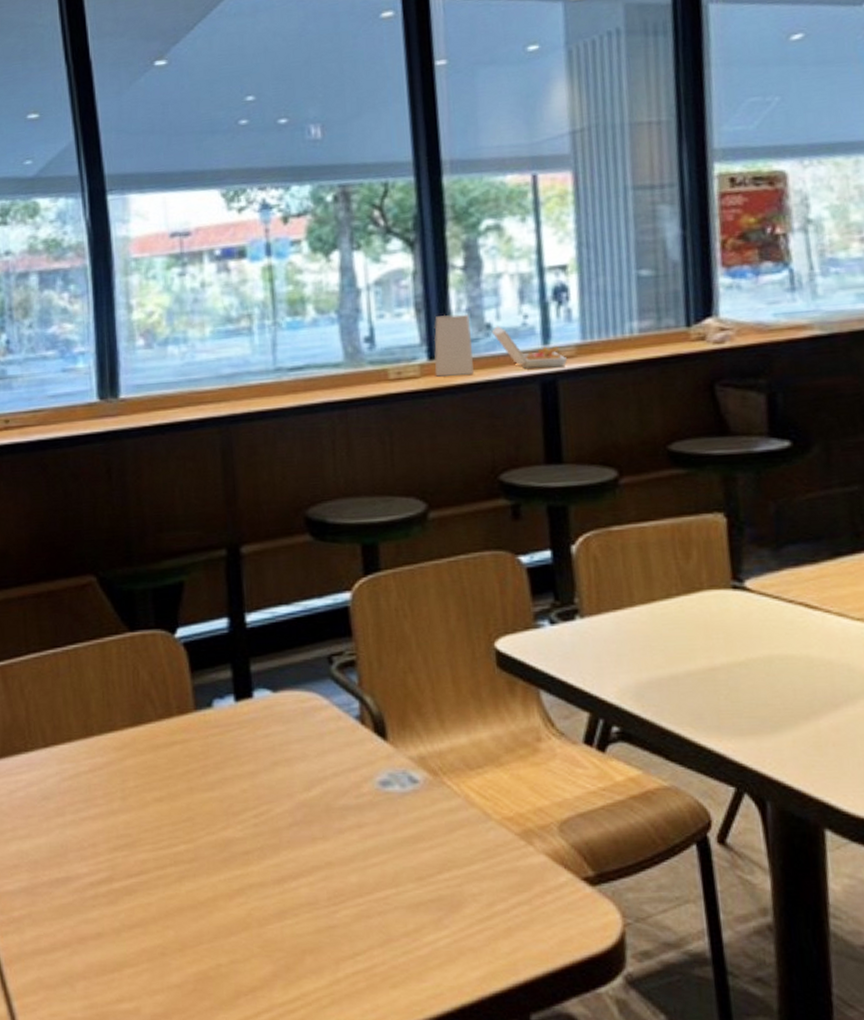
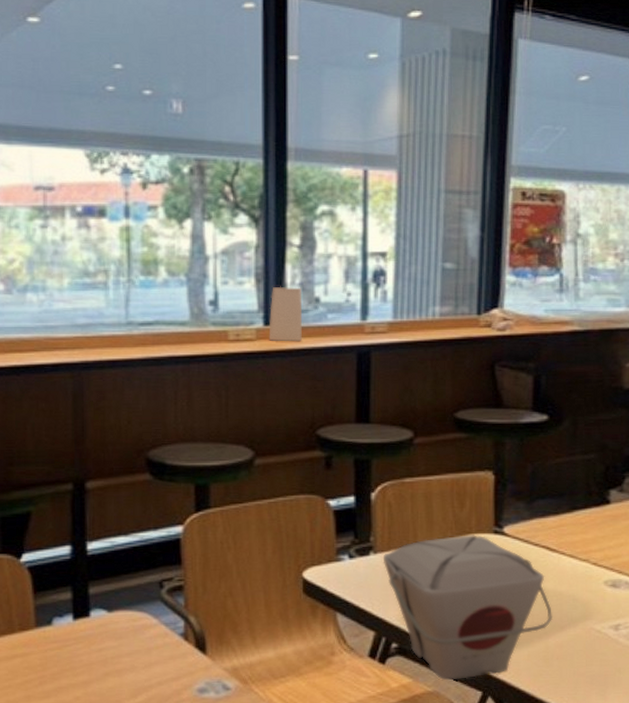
food box: present [491,326,568,369] -> none [319,300,381,341]
takeout container: none [591,591,822,773] -> present [382,535,552,681]

